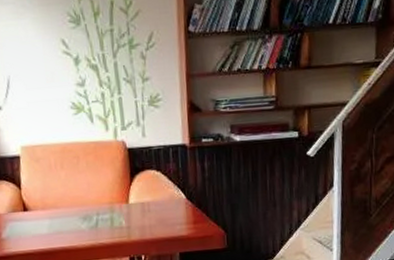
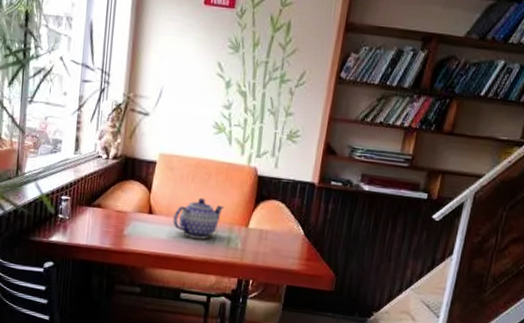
teapot: none [50,183,101,227] -> present [173,197,225,239]

